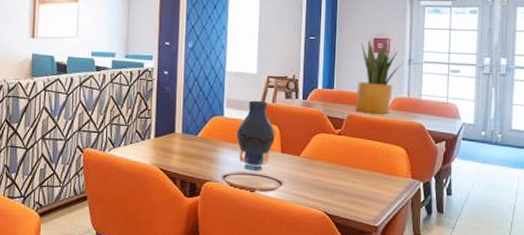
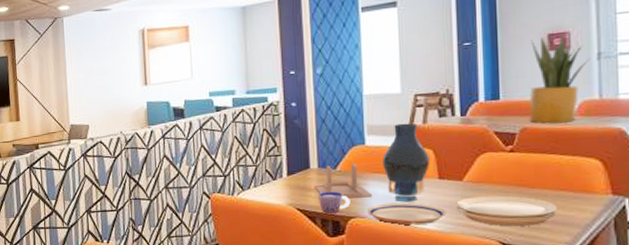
napkin holder: none [177,131,226,164] -> present [314,163,373,198]
cup: none [180,155,207,176] -> present [318,191,351,213]
plate: none [293,171,371,200] -> present [456,195,558,226]

